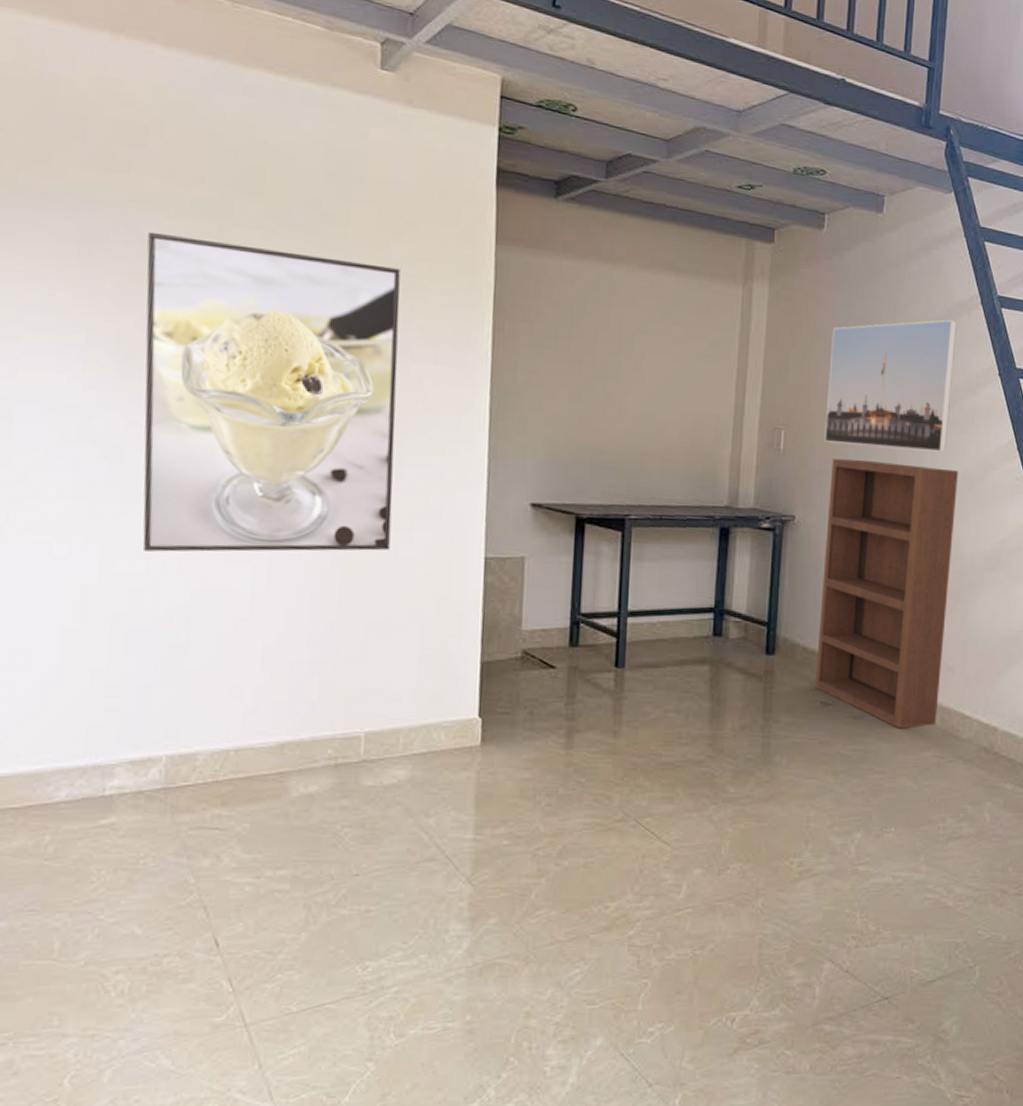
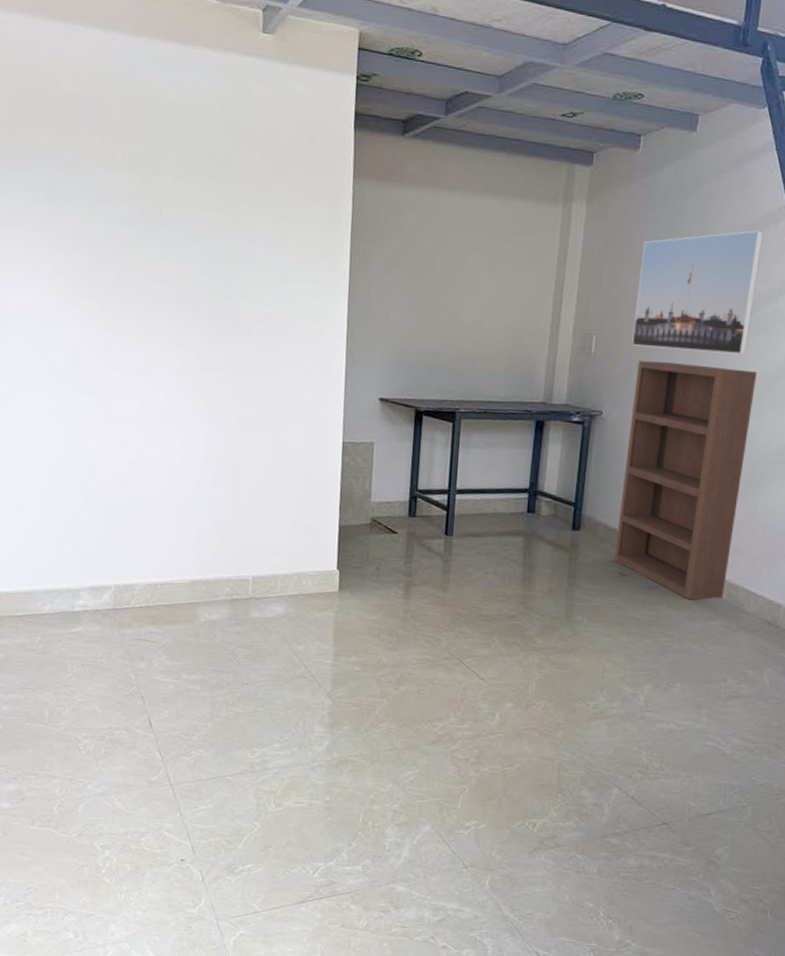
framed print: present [142,231,400,552] -> none [93,182,278,435]

